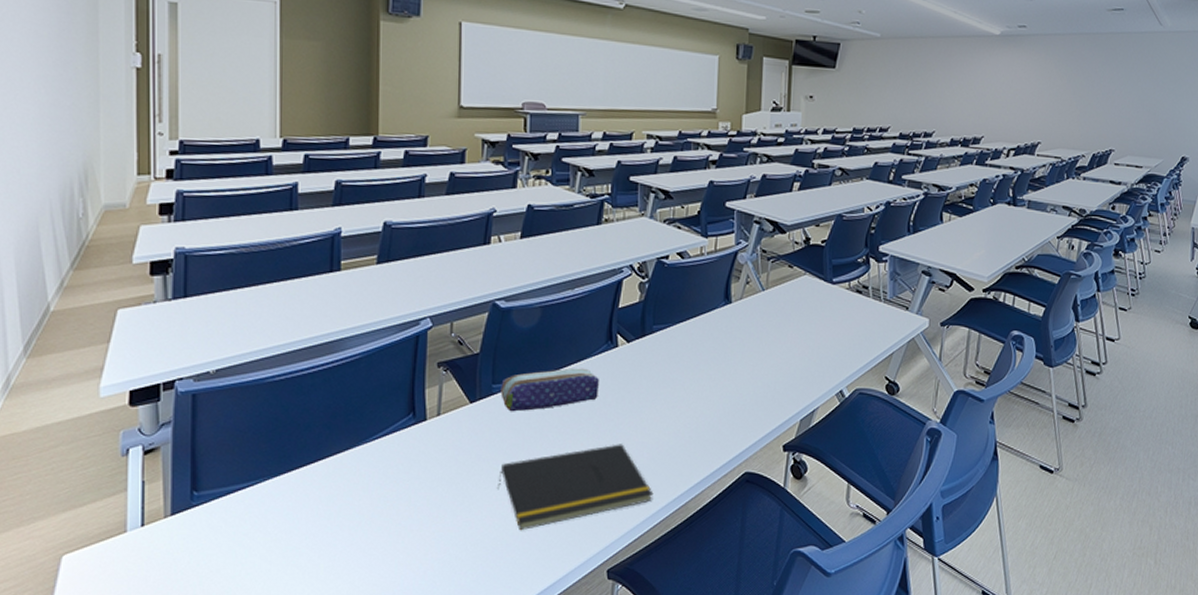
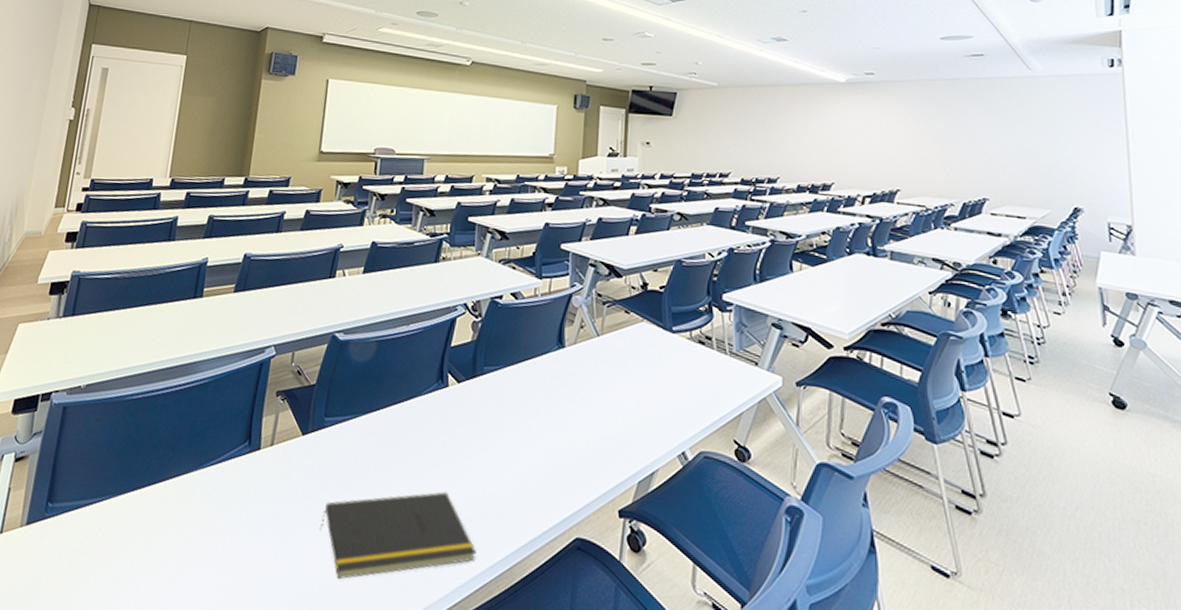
pencil case: present [501,368,599,412] -> none [331,405,428,448]

